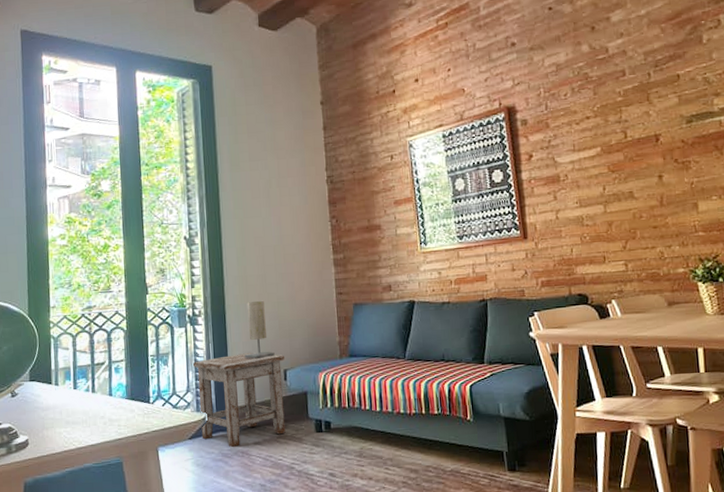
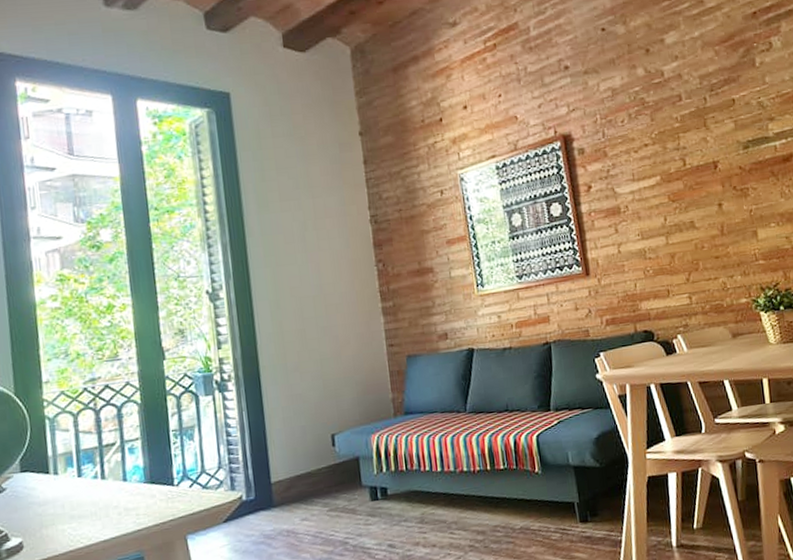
stool: present [192,352,286,448] -> none [223,417,337,528]
table lamp: present [244,300,275,359] -> none [284,358,320,425]

